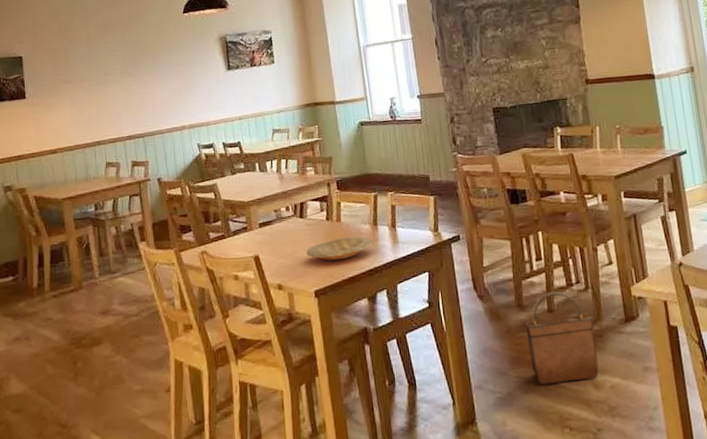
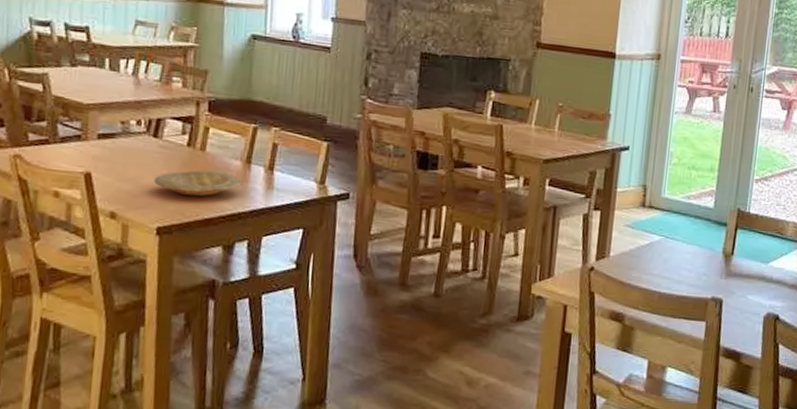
handbag: present [525,291,599,386] -> none [401,274,483,376]

